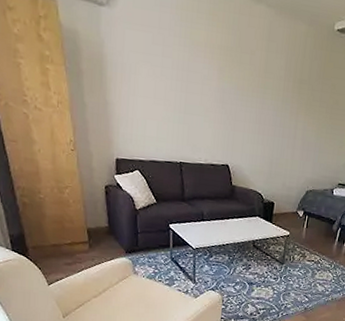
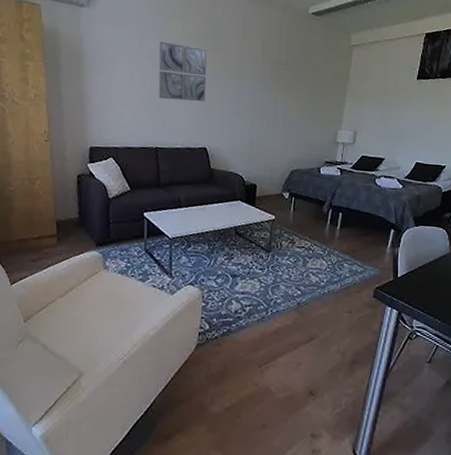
wall art: none [182,51,232,119] -> present [158,42,207,102]

